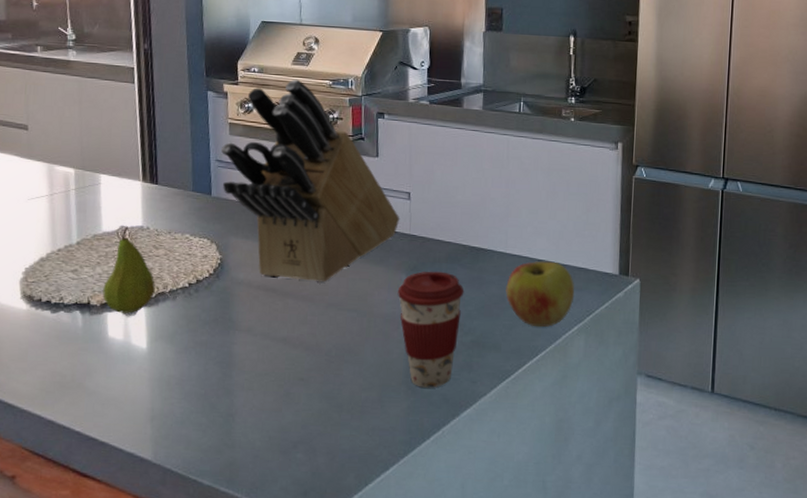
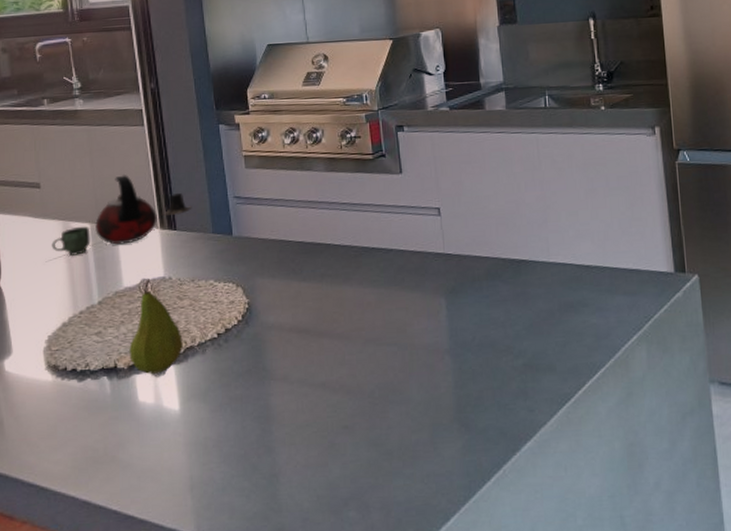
kettle: none [35,126,175,198] -> present [51,174,192,257]
knife block: present [220,79,400,283] -> none [238,100,432,317]
coffee cup: present [397,271,464,388] -> none [438,290,510,423]
apple: present [506,261,575,327] -> none [554,266,629,341]

